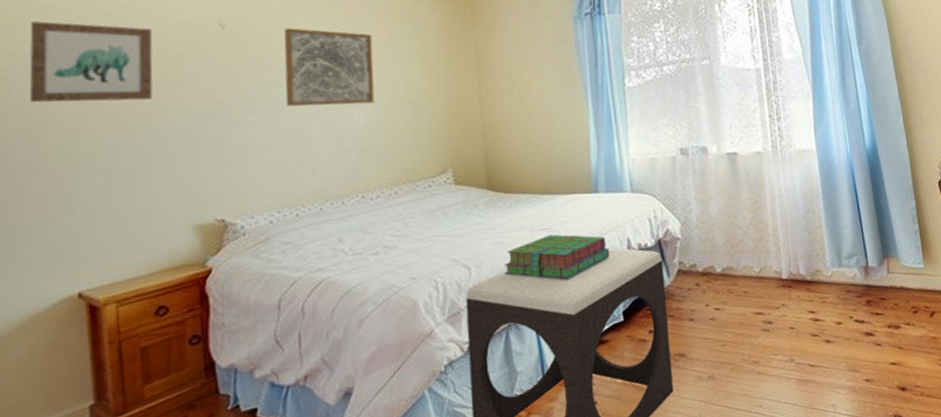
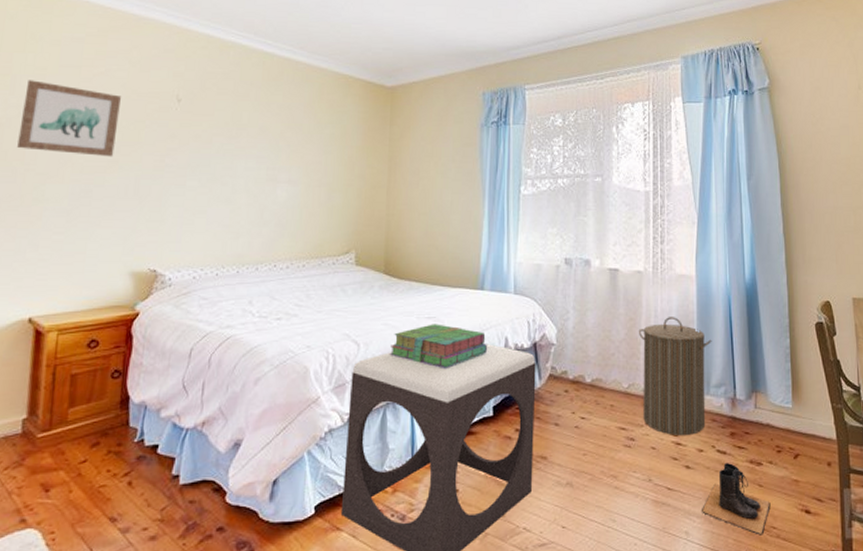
wall art: present [284,28,375,107] -> none [221,108,302,182]
laundry hamper: none [765,193,841,313] -> present [639,317,712,435]
boots: none [845,331,912,396] -> present [701,463,771,535]

